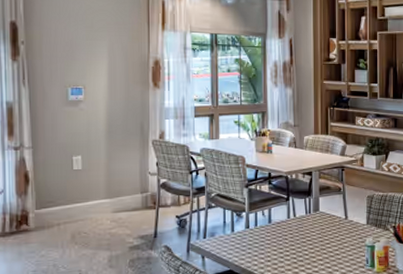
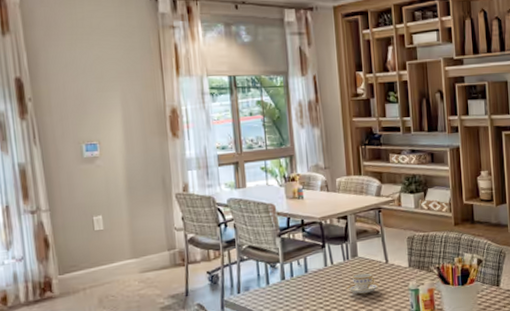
teacup: none [306,227,338,247] -> present [346,272,380,295]

